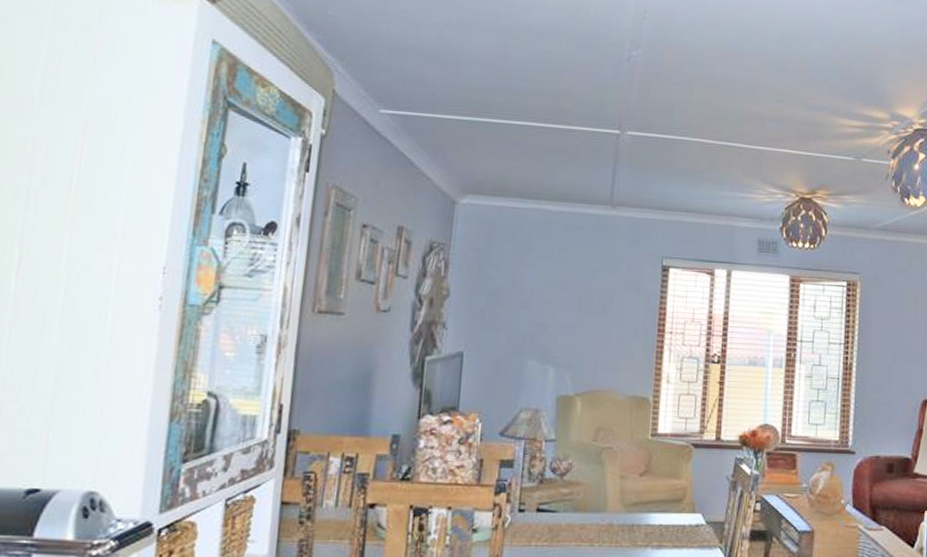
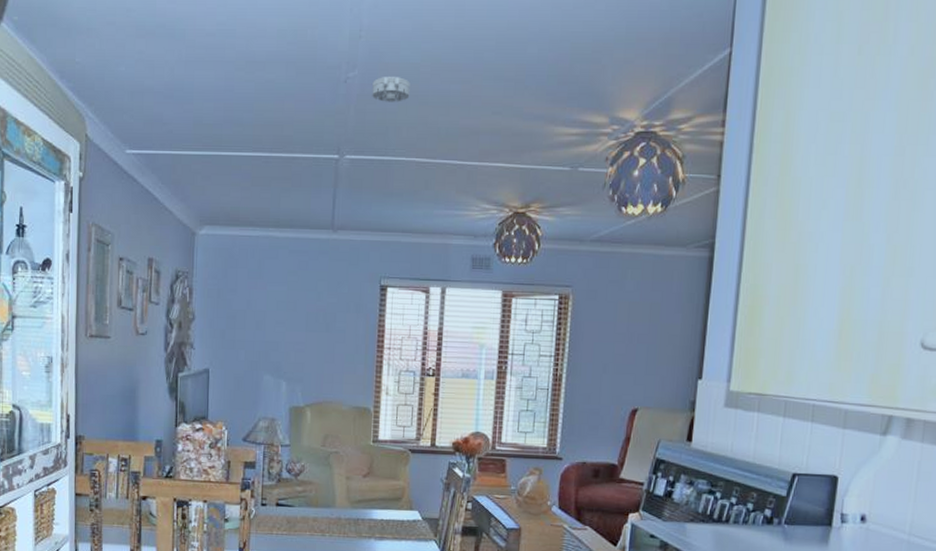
smoke detector: none [656,57,695,84] -> present [372,76,410,102]

